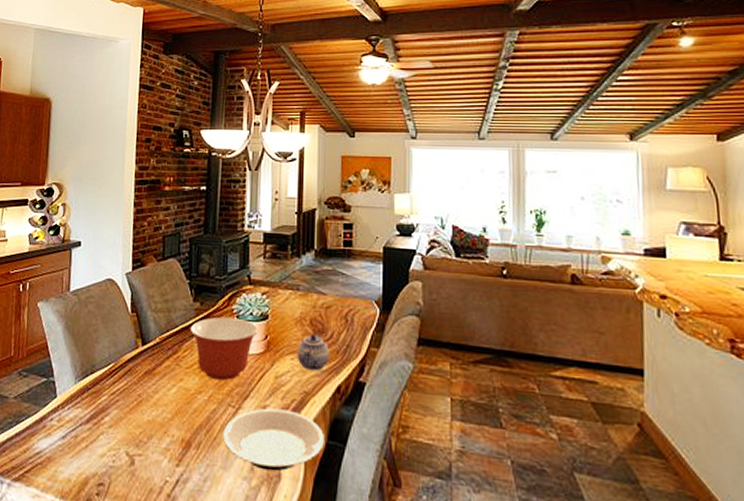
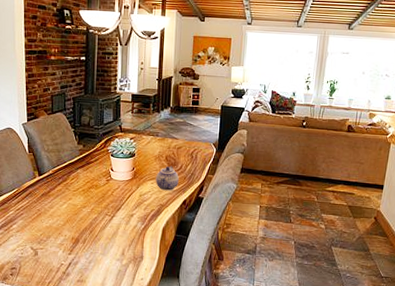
mixing bowl: present [190,317,259,381] -> none [75,155,128,199]
plate: present [223,408,324,471] -> none [102,215,174,255]

